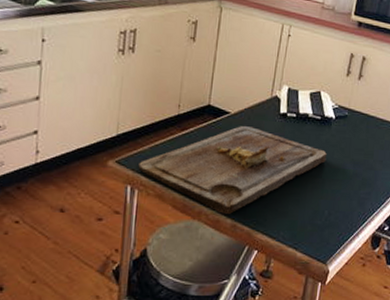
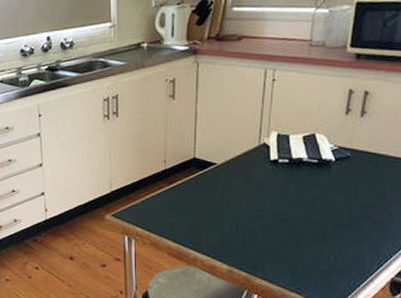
cutting board: present [138,125,327,214] -> none [133,174,328,260]

